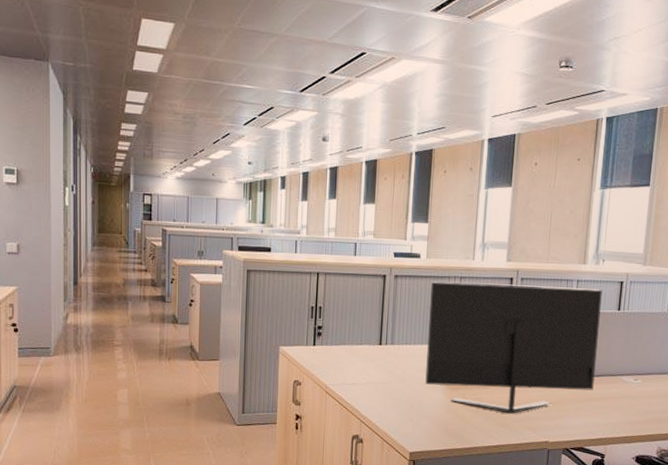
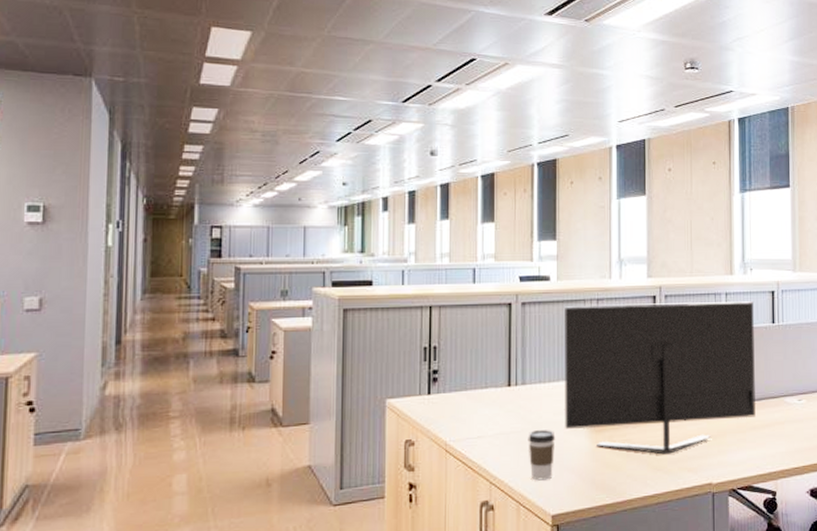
coffee cup: none [393,383,417,424] -> present [528,430,556,481]

